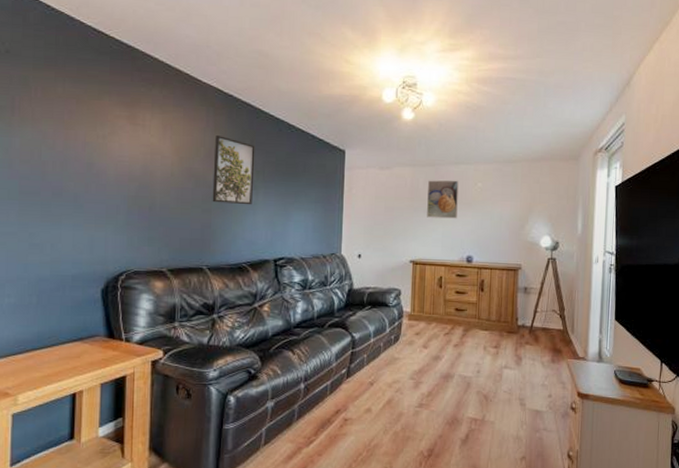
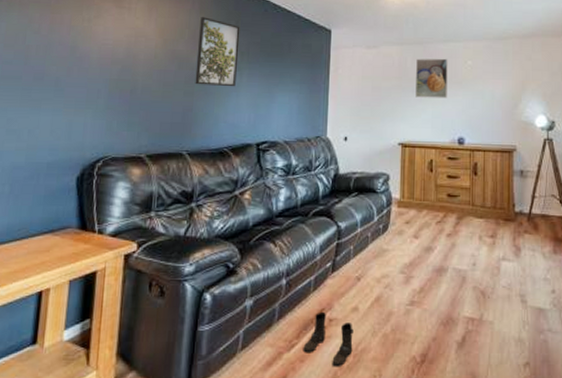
boots: none [320,412,367,460] -> present [303,311,354,367]

